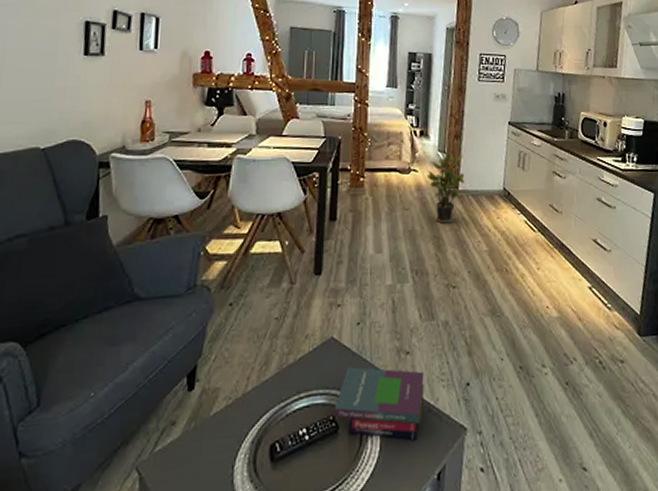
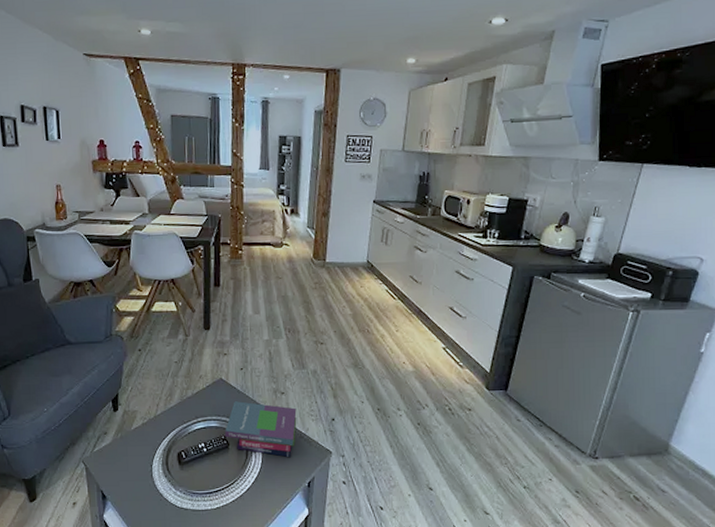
potted plant: present [427,152,465,224] -> none [298,228,332,291]

